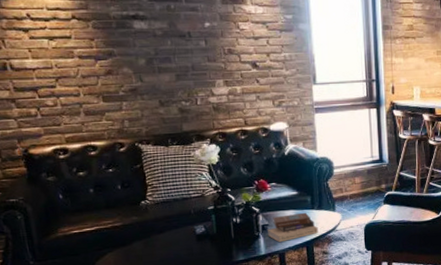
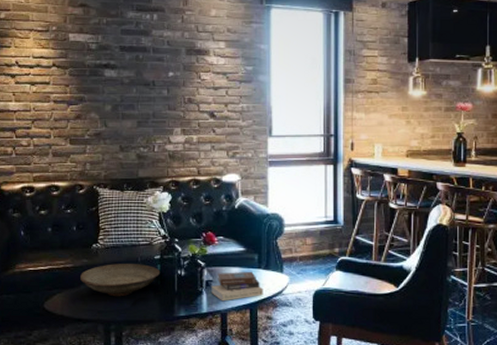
decorative bowl: none [131,216,216,250] -> present [80,264,161,297]

